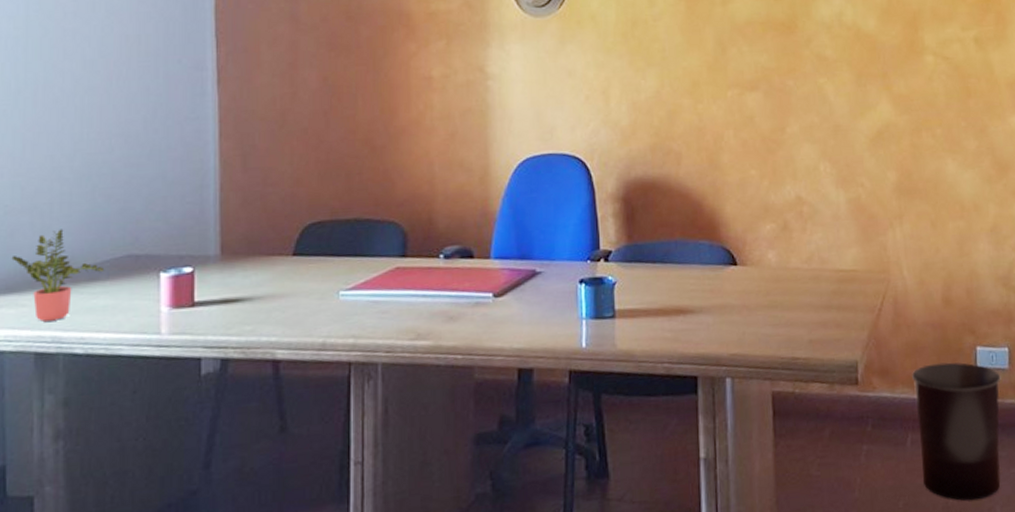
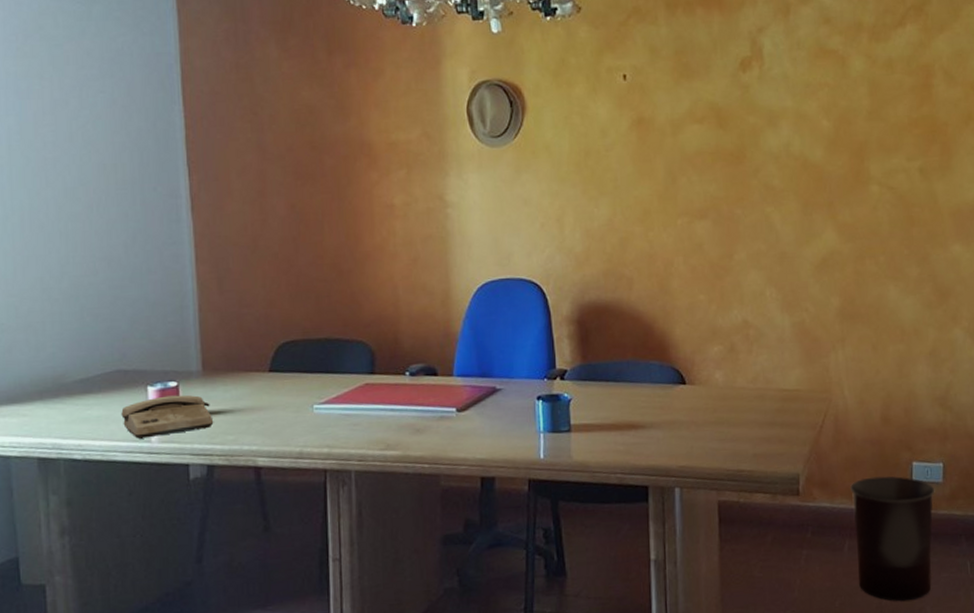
potted plant: present [11,229,105,322] -> none [10,345,97,430]
telephone: none [130,281,231,330] -> present [121,394,214,439]

